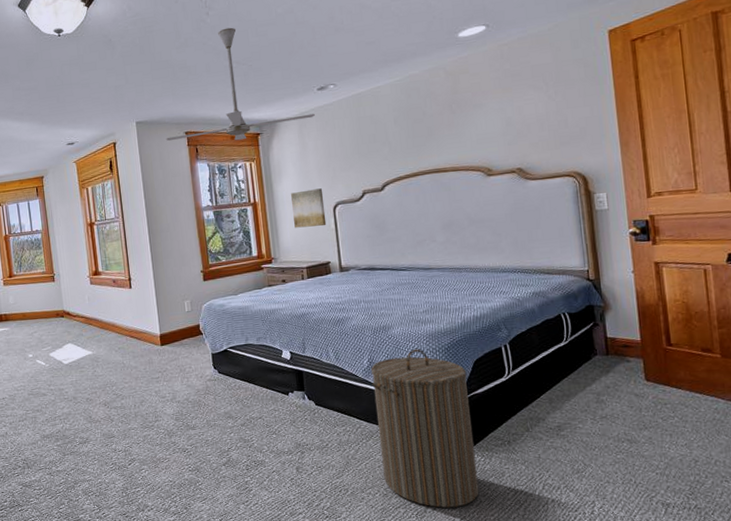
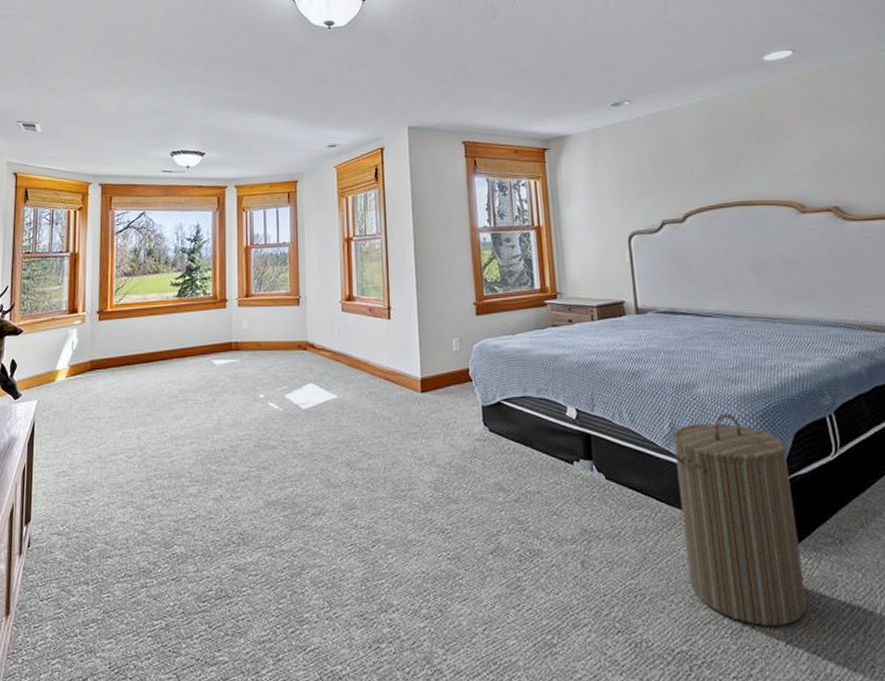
ceiling fan: present [165,27,315,141] -> none [440,33,608,155]
wall art: present [291,188,327,228] -> none [580,215,621,259]

